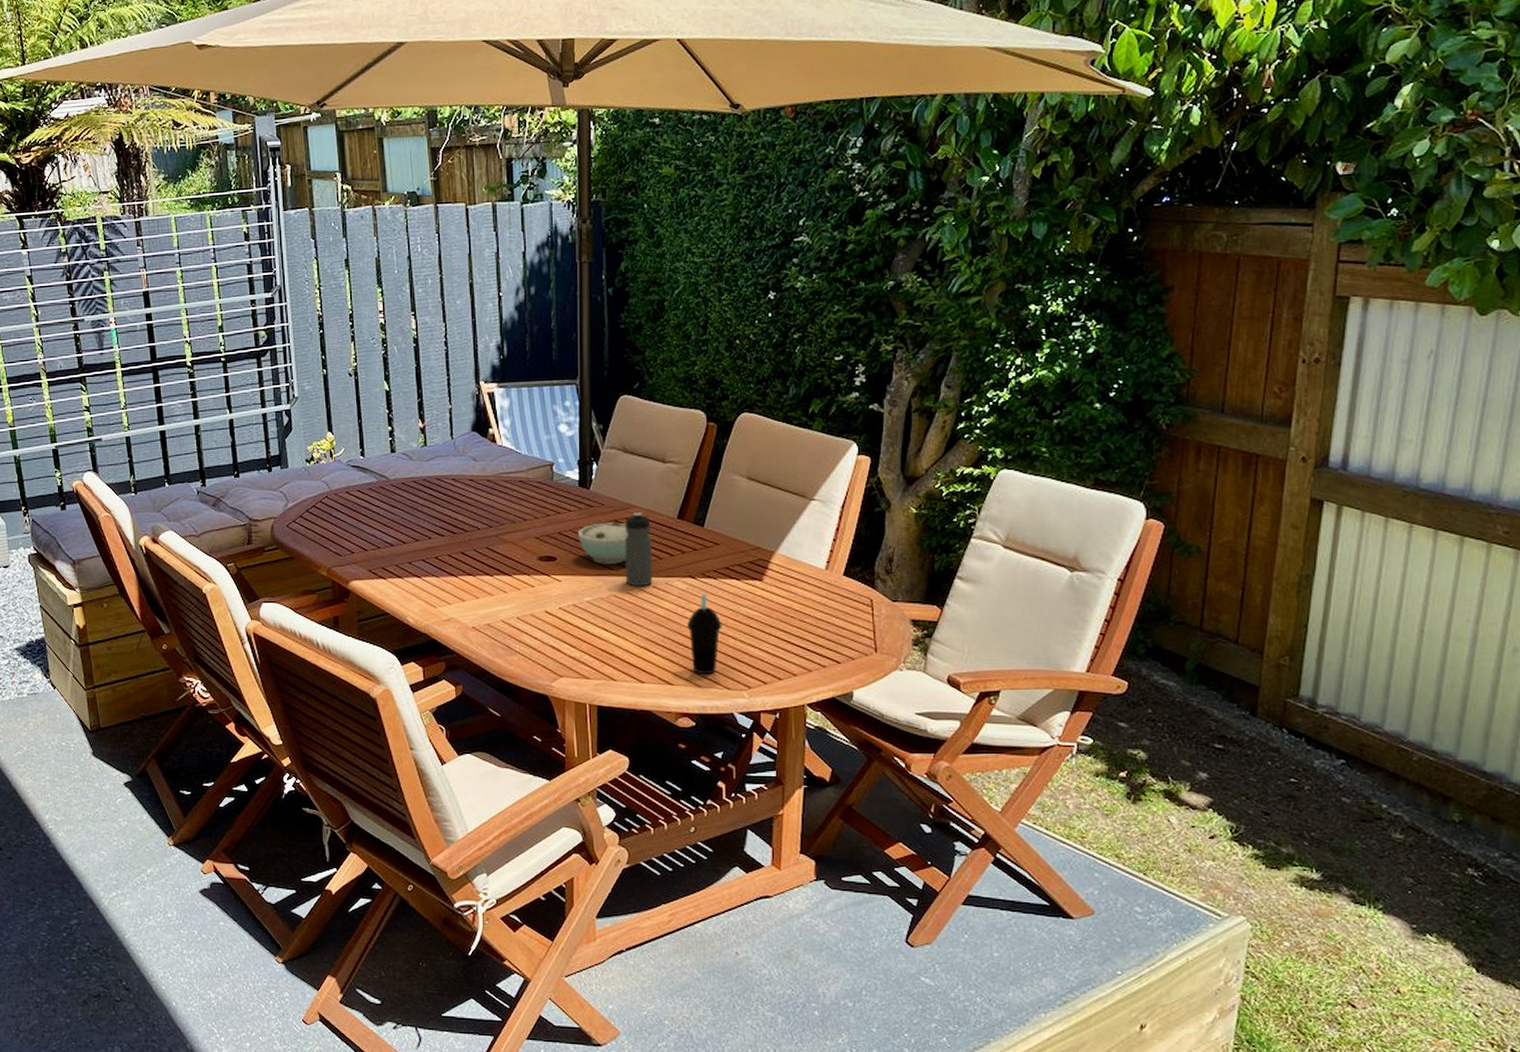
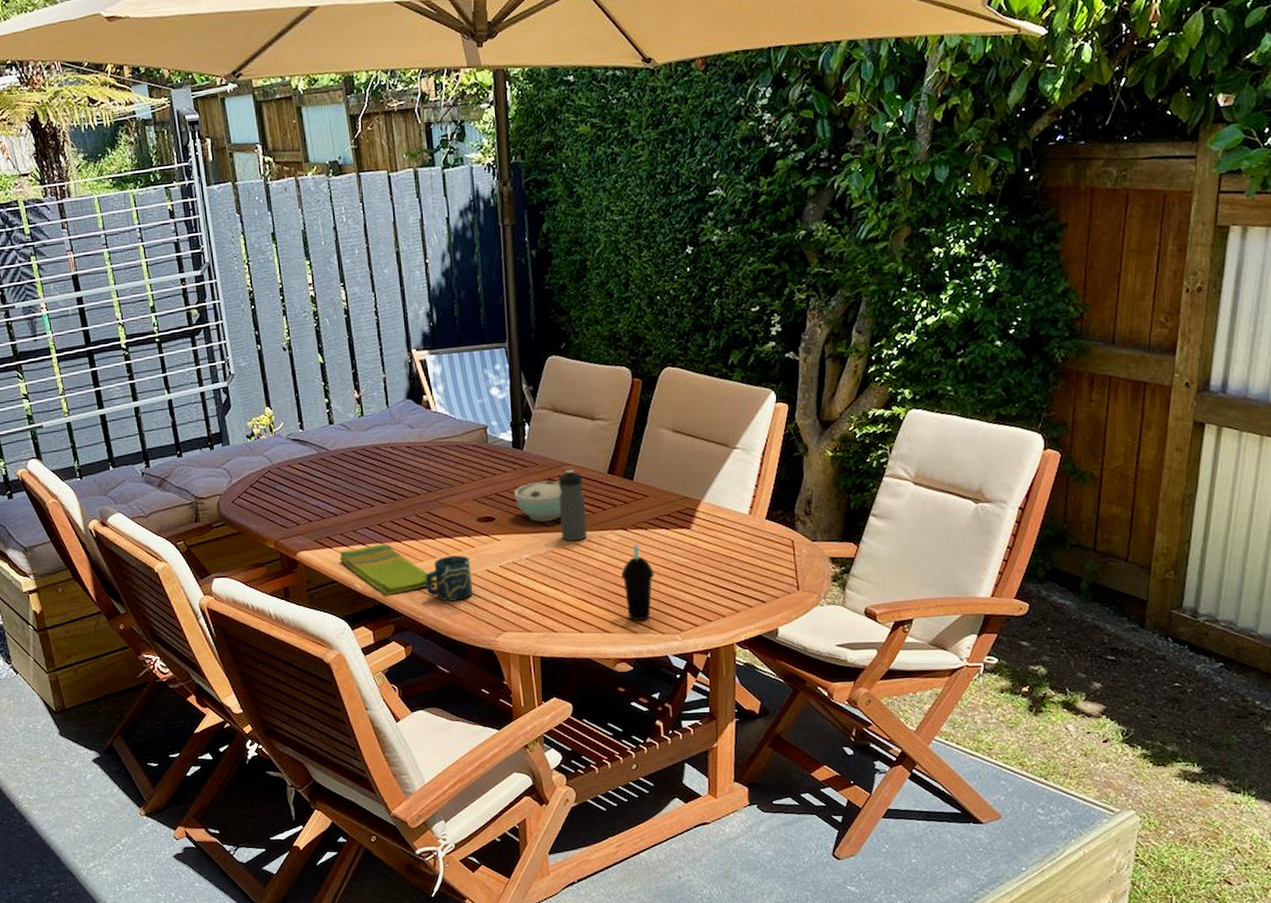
dish towel: none [393,577,492,631] -> present [339,543,436,595]
cup: none [480,594,530,642] -> present [425,555,473,602]

